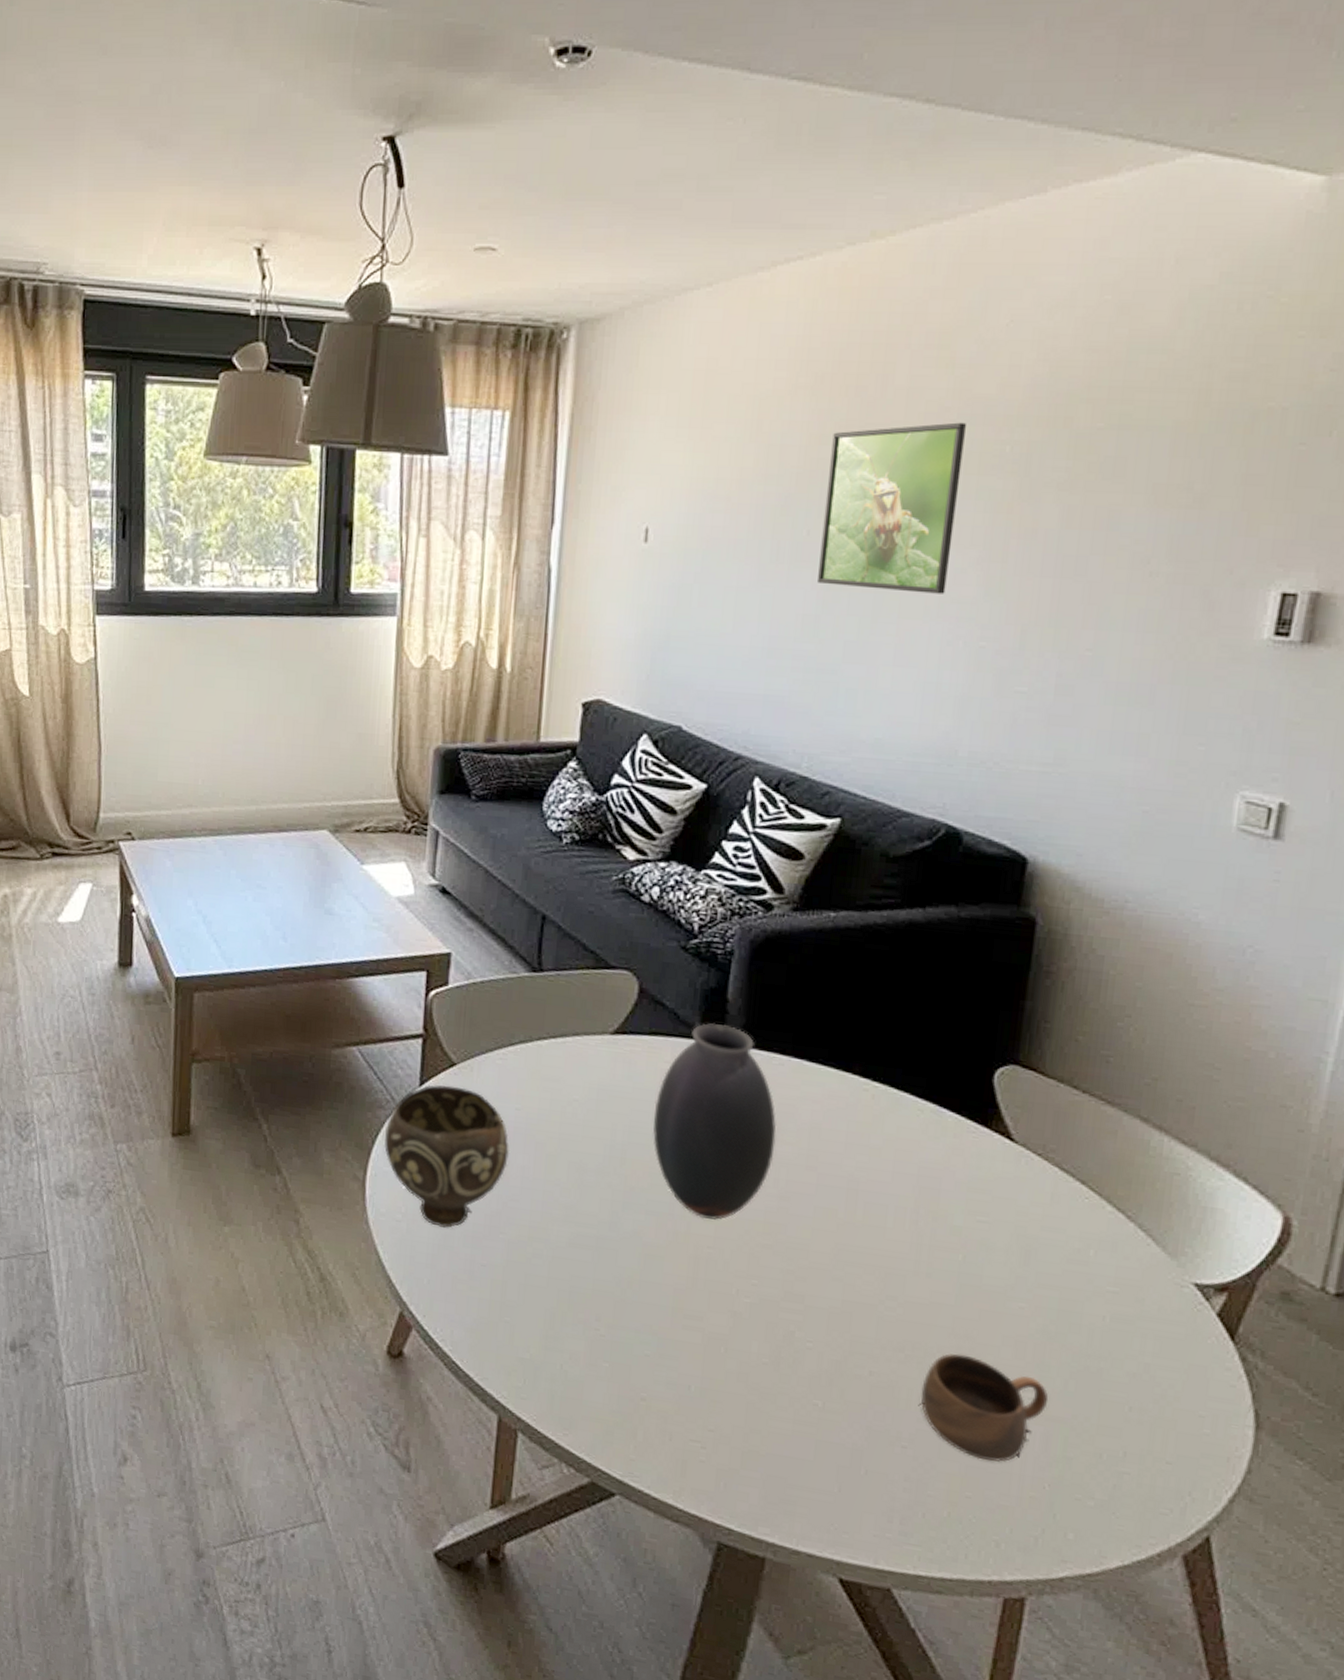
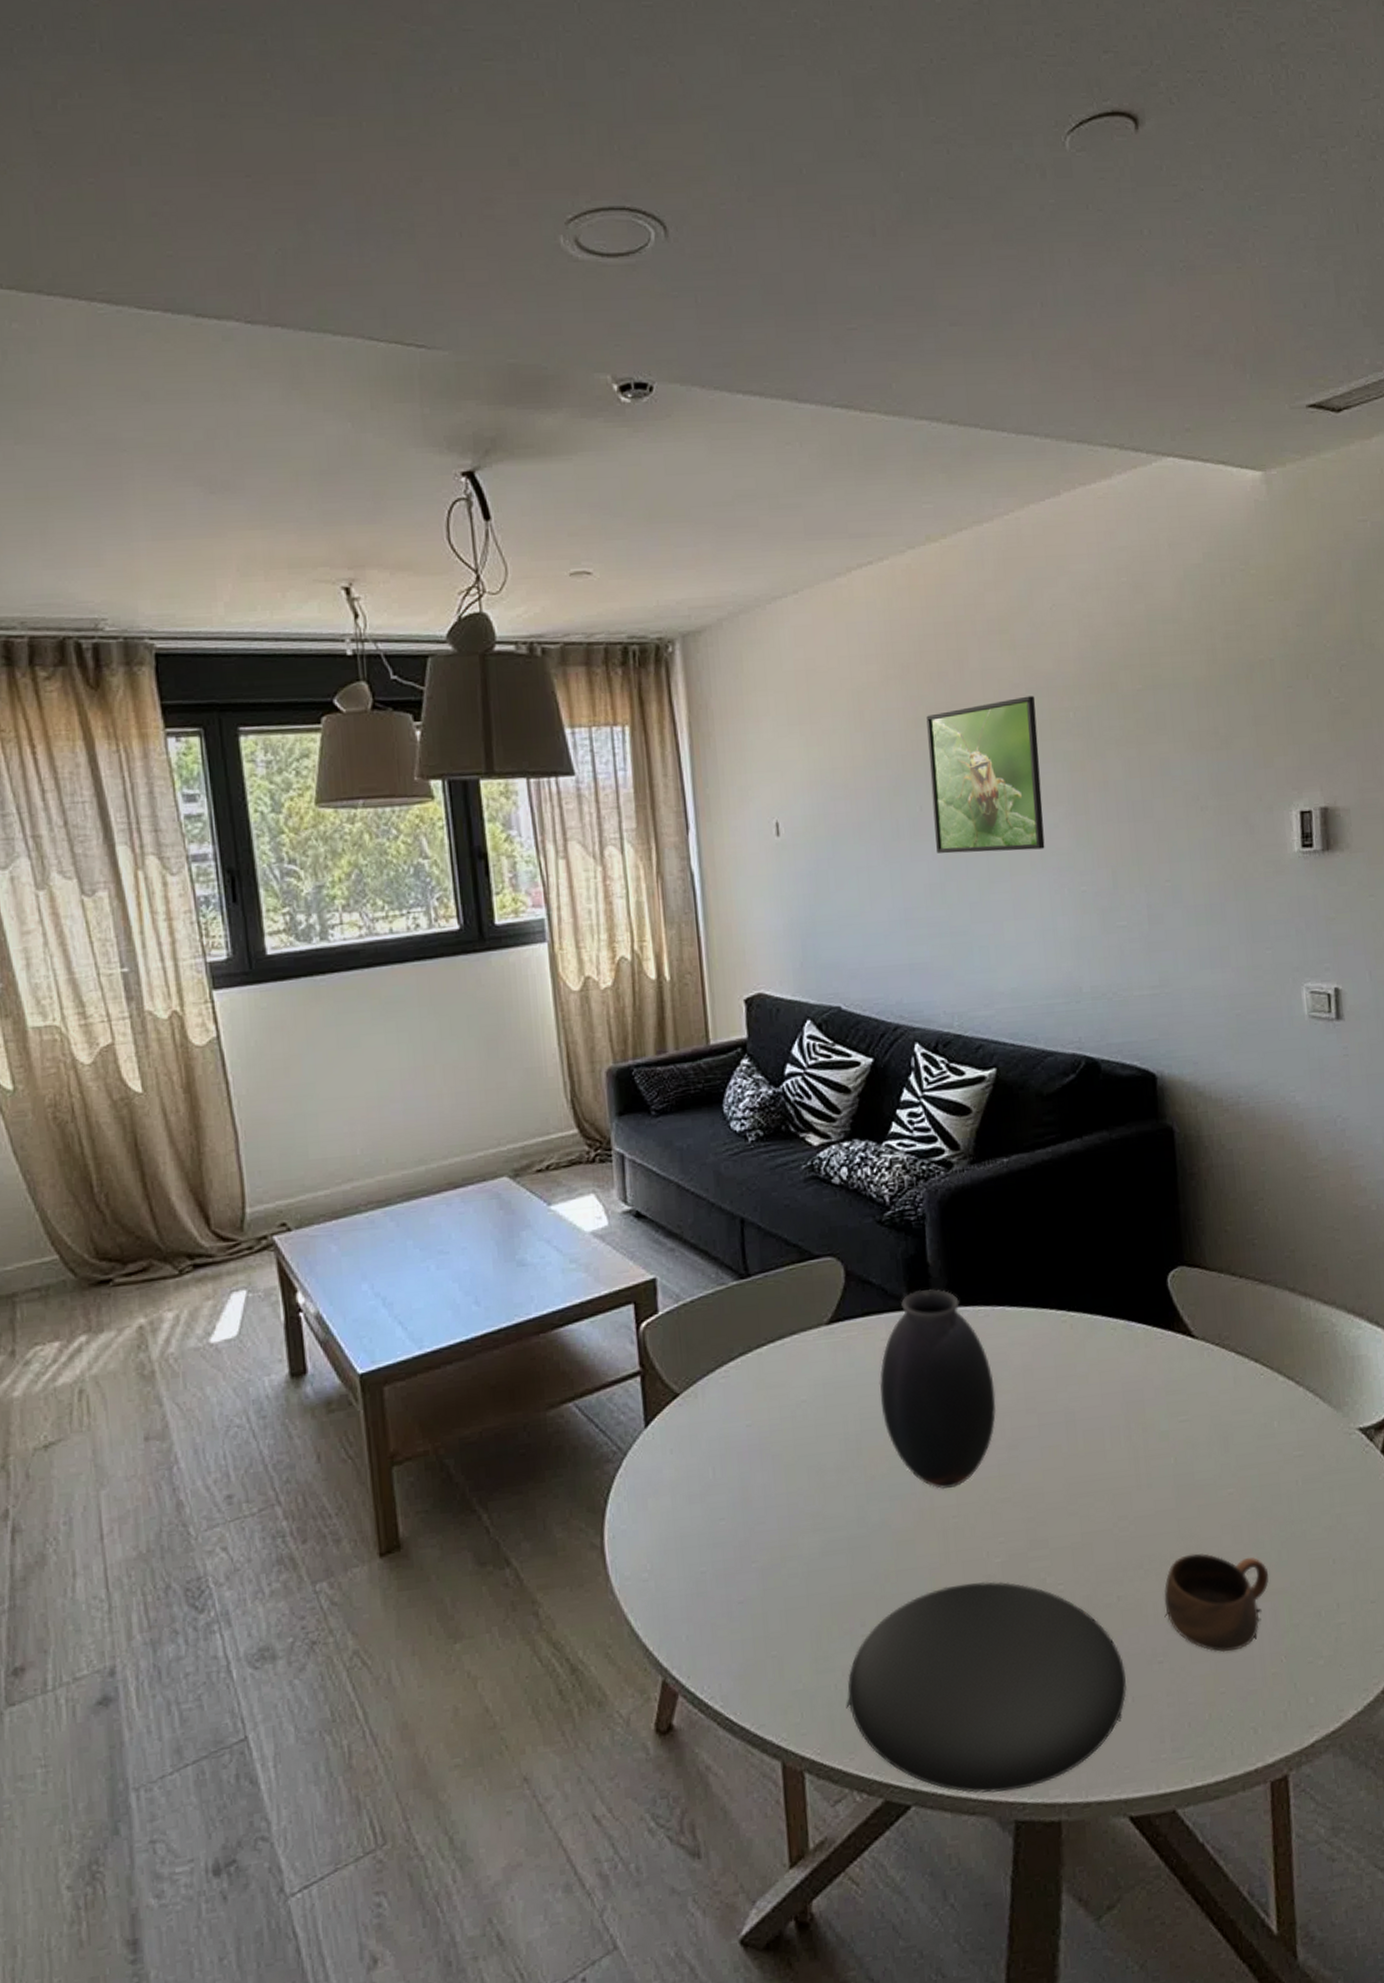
bowl: present [383,1085,510,1228] -> none [617,1417,749,1574]
plate: none [571,1309,863,1518] -> present [847,1581,1126,1794]

